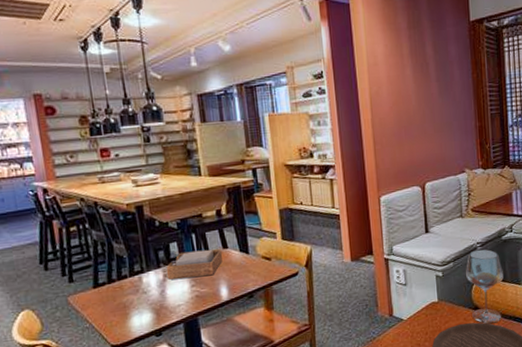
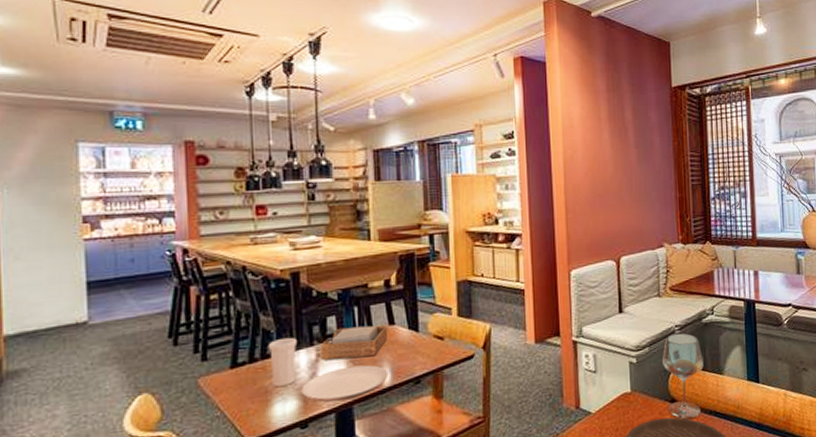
cup: none [122,261,148,303] -> present [268,337,298,387]
plate: none [153,283,226,315] -> present [301,365,389,402]

